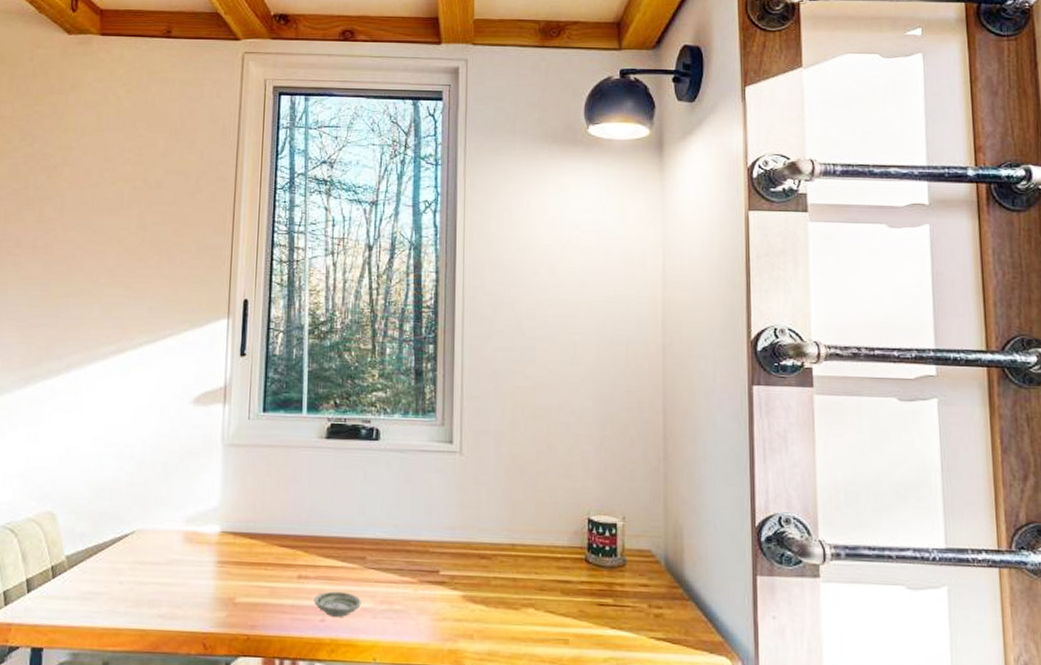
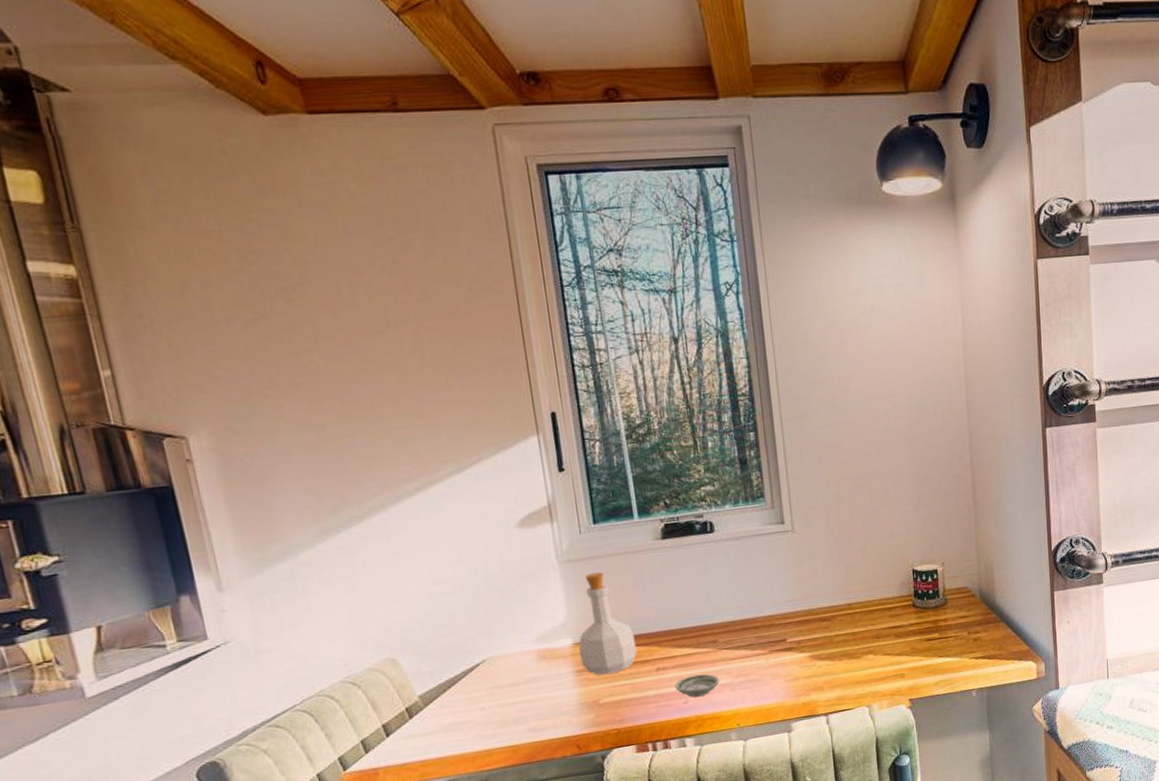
bottle: none [224,461,283,572] -> present [578,572,637,675]

